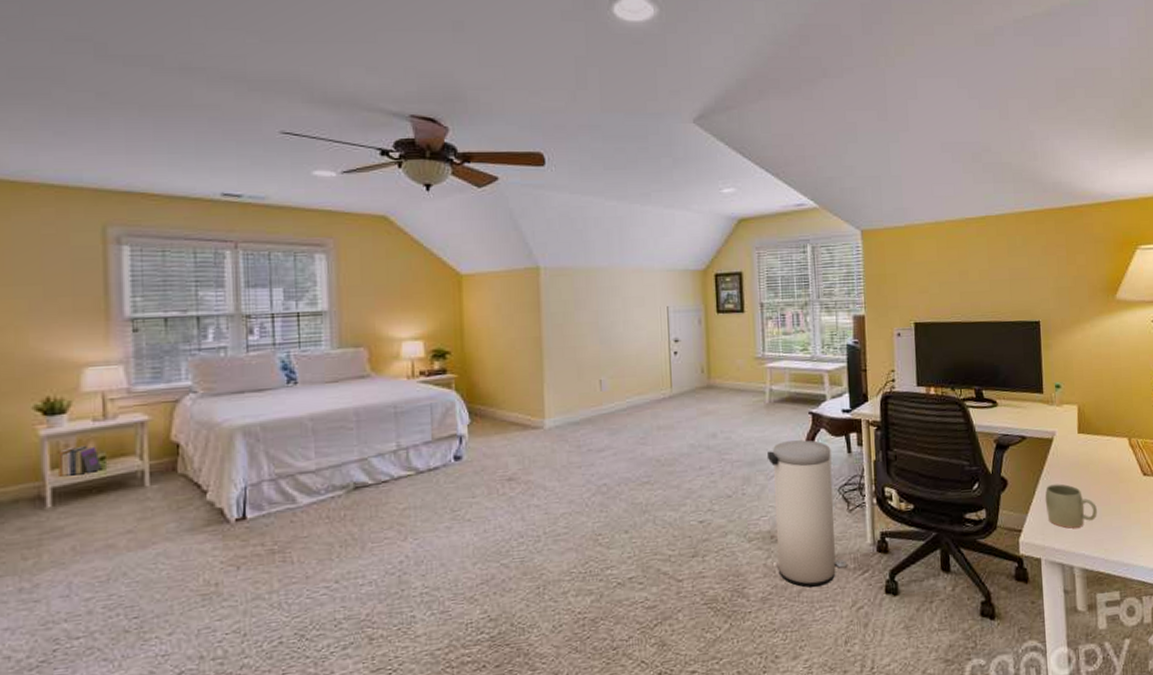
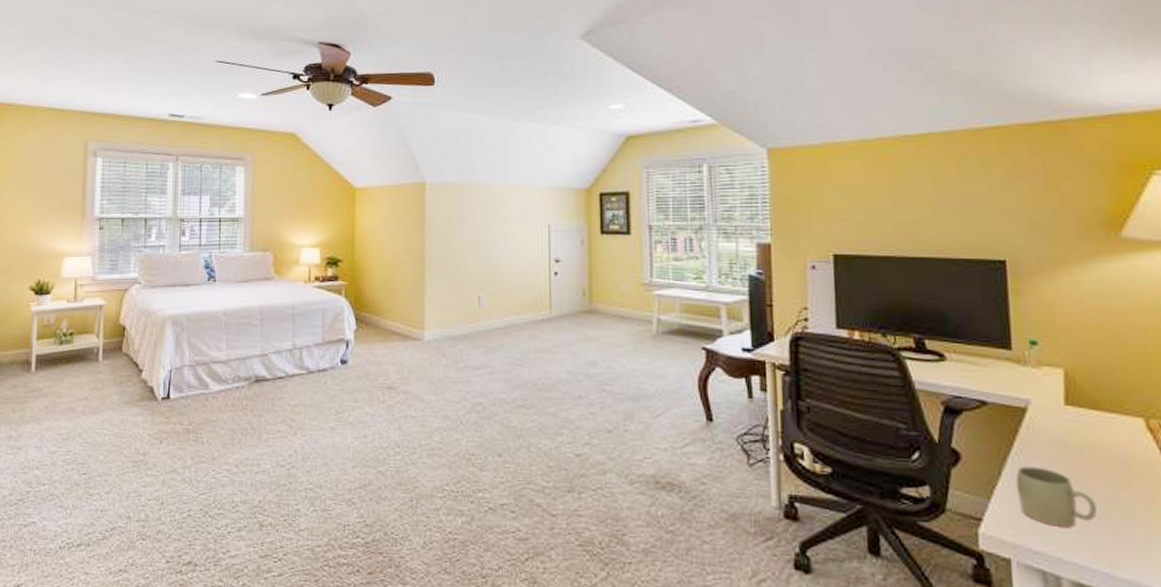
books: present [58,445,103,477] -> none [42,322,71,346]
pedal bin: present [766,440,848,588] -> none [652,378,747,547]

